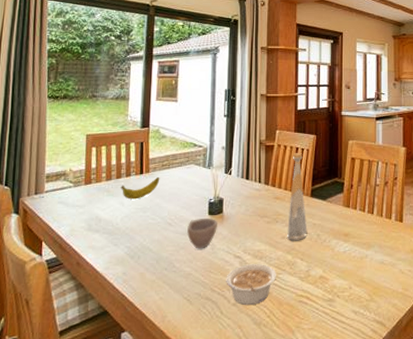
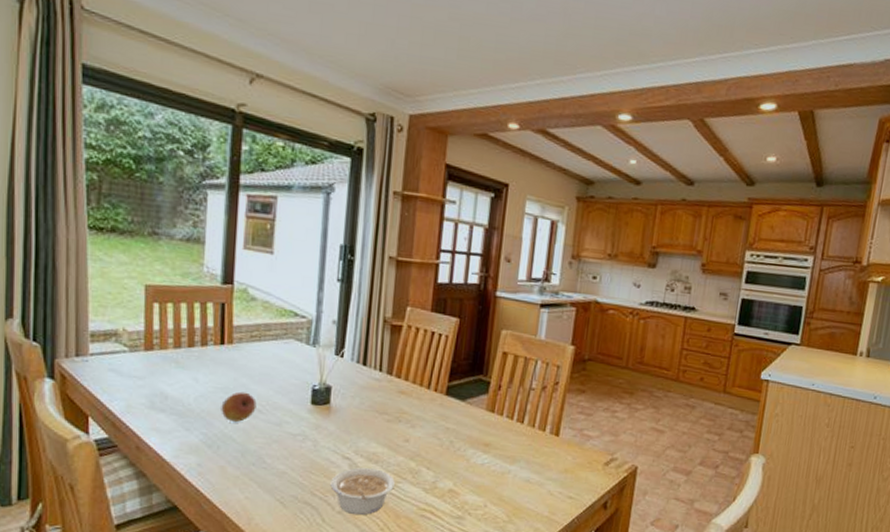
banana: present [120,177,160,200] -> none [193,351,248,376]
fruit: none [140,210,167,234] -> present [221,391,257,422]
cup: present [187,219,217,249] -> none [282,408,322,445]
bottle: present [287,153,308,241] -> none [411,338,440,447]

